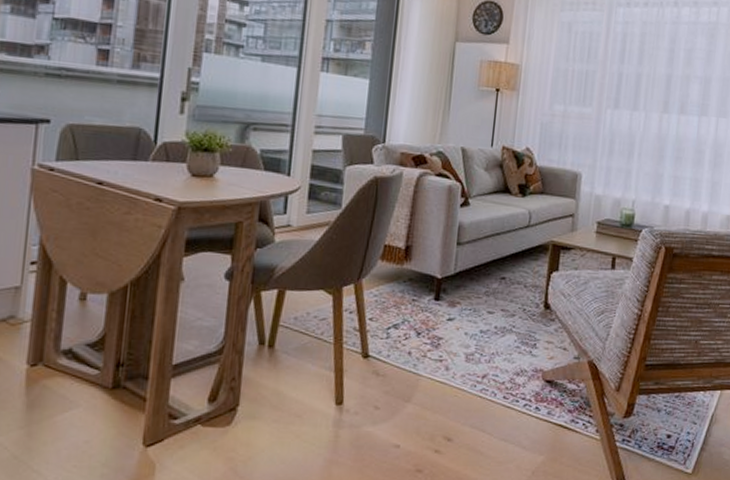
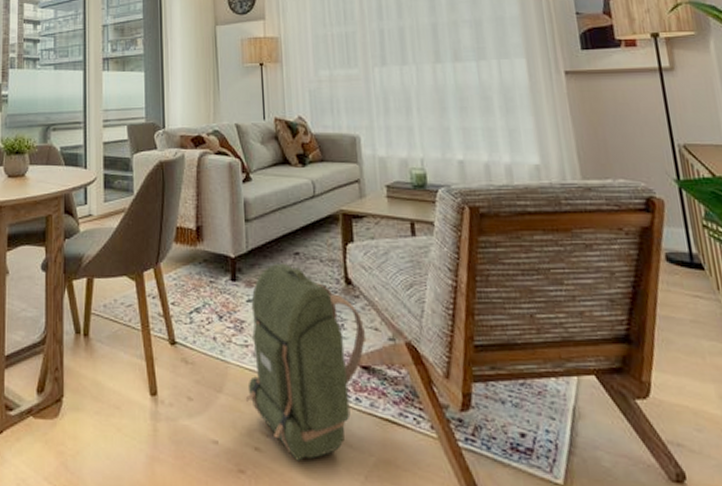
backpack: none [432,286,555,461] -> present [245,263,366,461]

